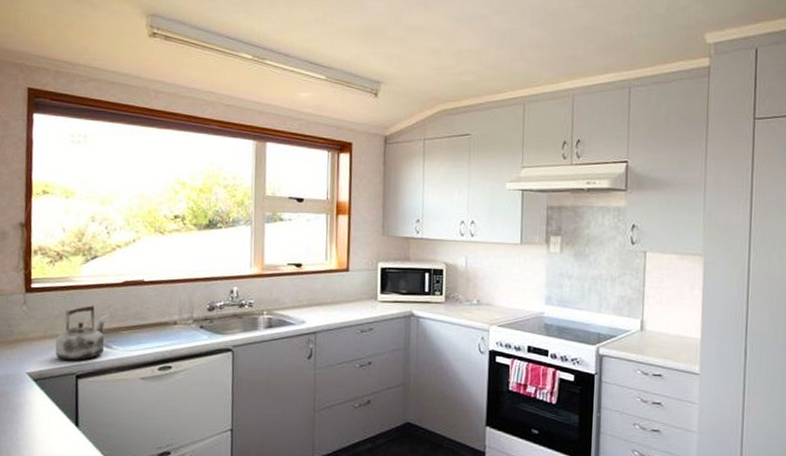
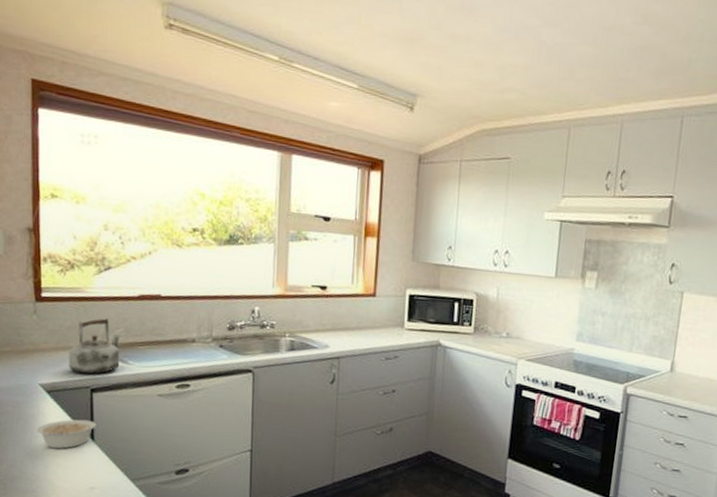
legume: none [23,406,82,437] -> present [36,419,98,449]

